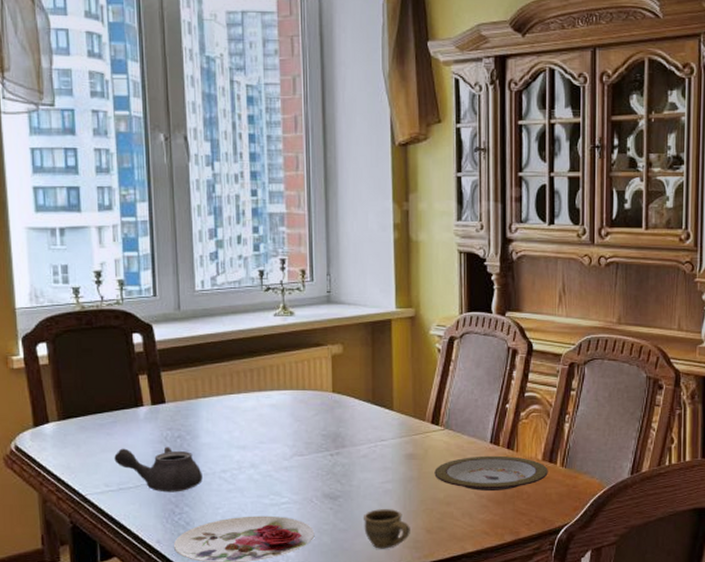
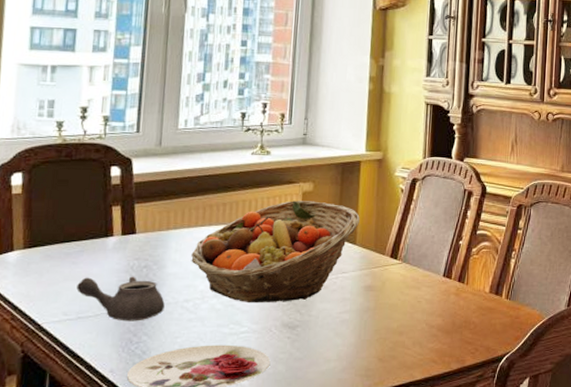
fruit basket: none [223,364,395,472] -> present [191,200,360,302]
cup: present [364,509,410,549] -> none [319,338,363,377]
plate: present [434,455,548,491] -> none [390,288,494,321]

